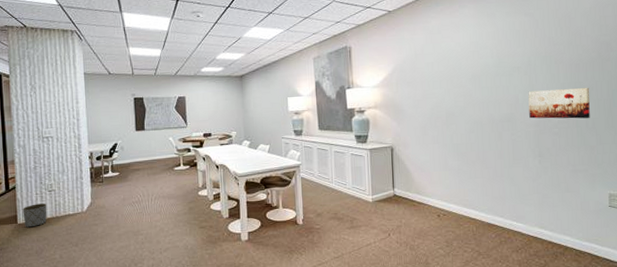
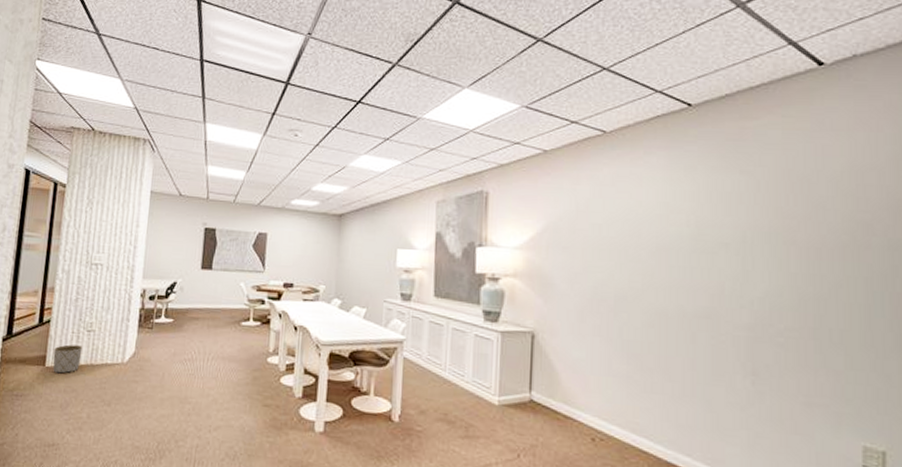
wall art: present [528,87,590,119] -> none [740,279,837,329]

